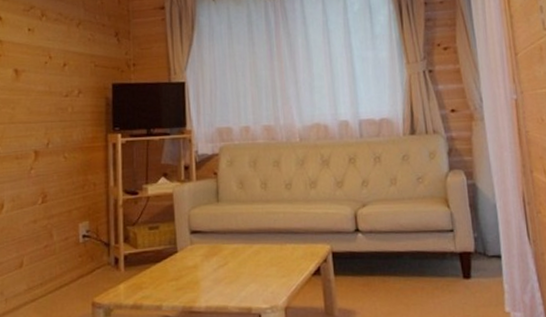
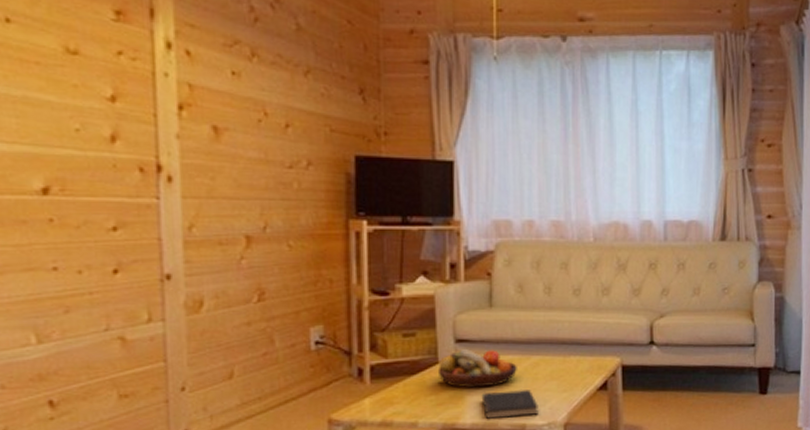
fruit bowl: none [176,239,242,274] -> present [437,349,517,388]
hardcover book: none [213,275,262,302] -> present [481,390,538,419]

